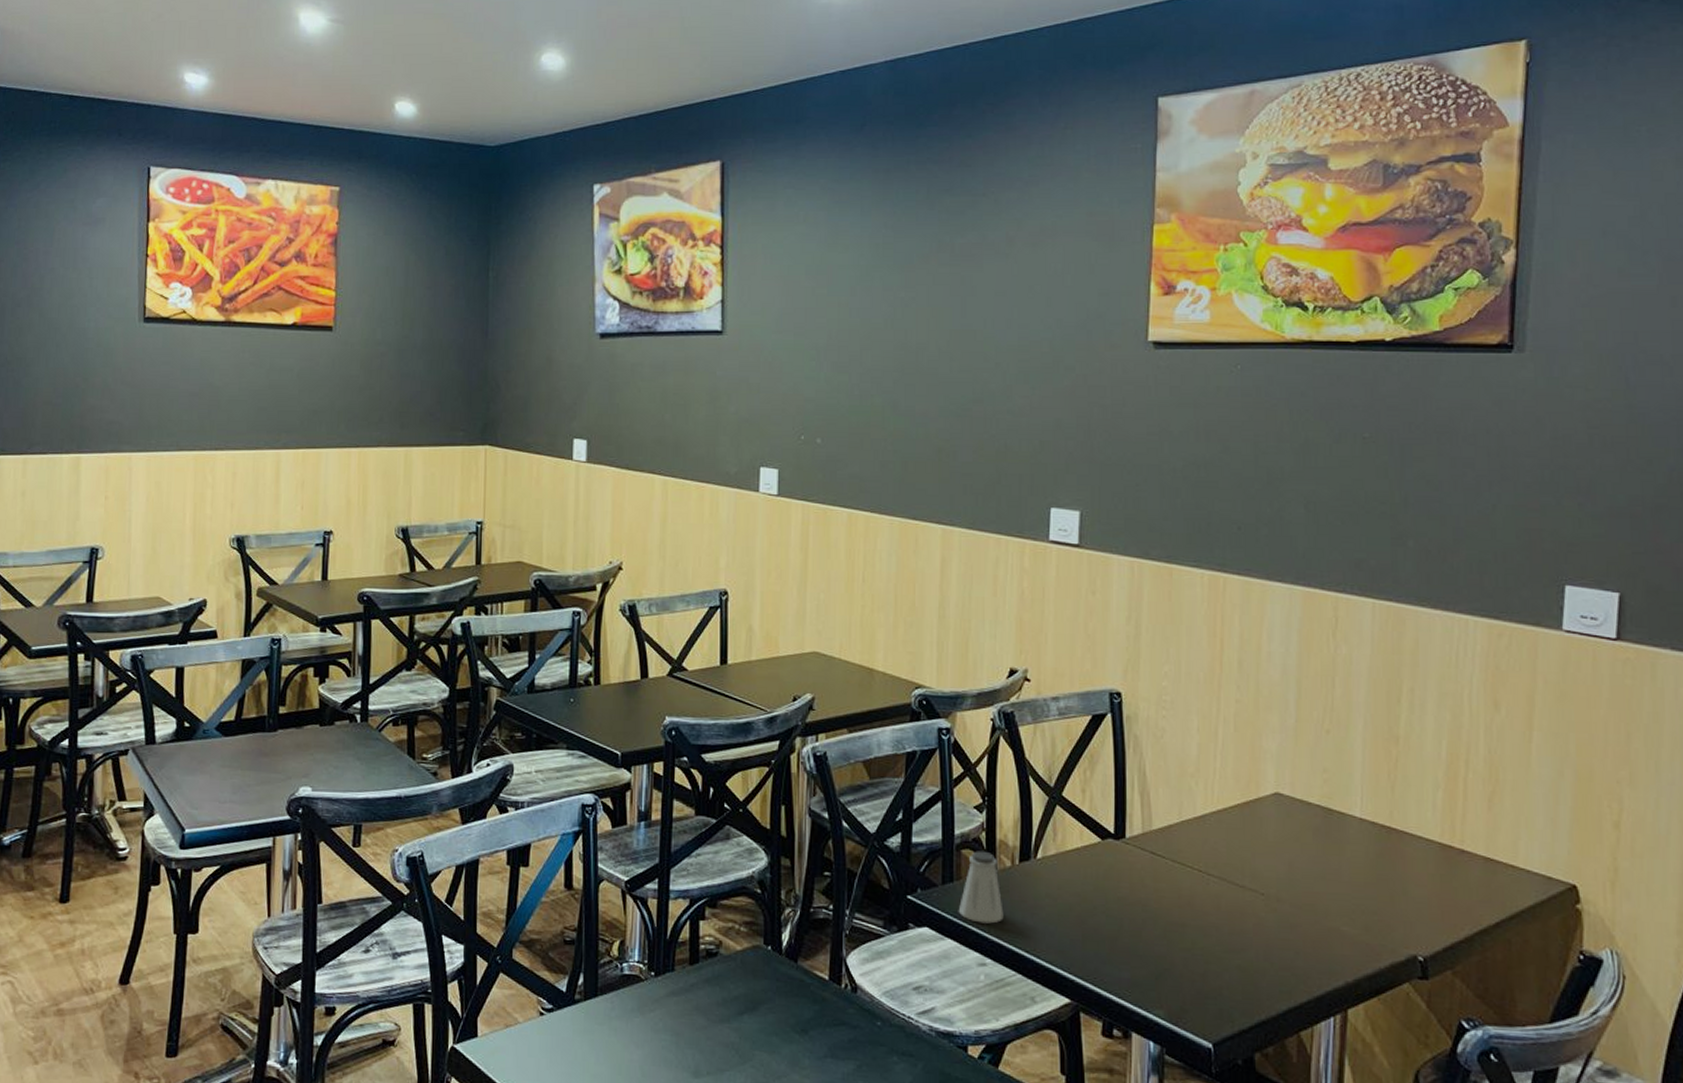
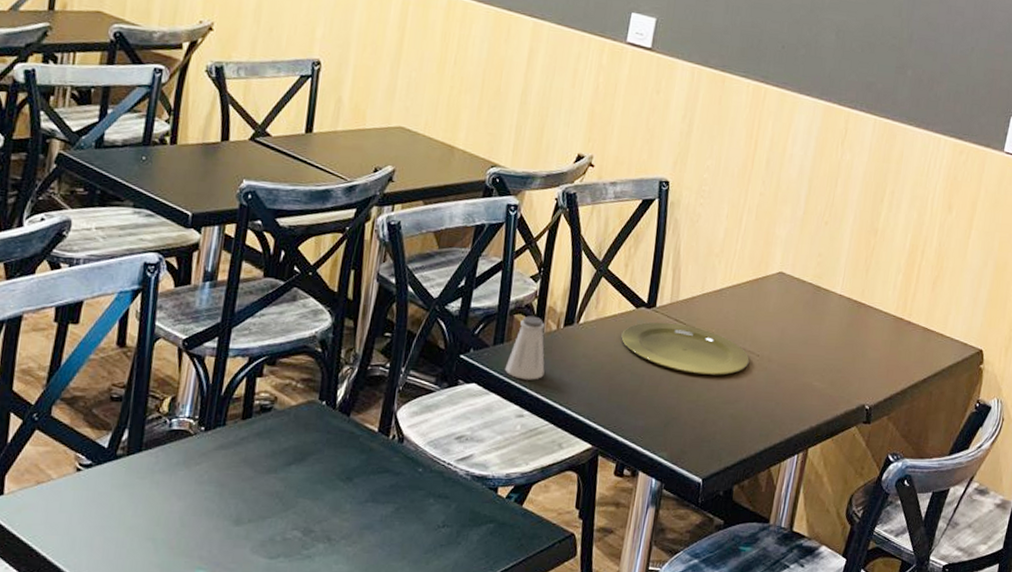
plate: none [1088,855,1252,918] -> present [621,321,749,375]

